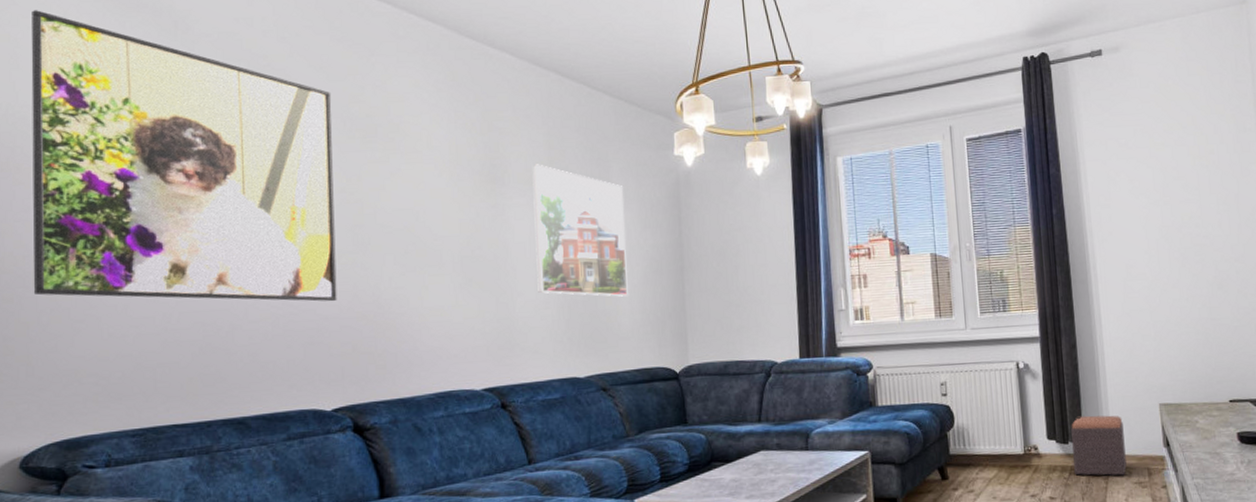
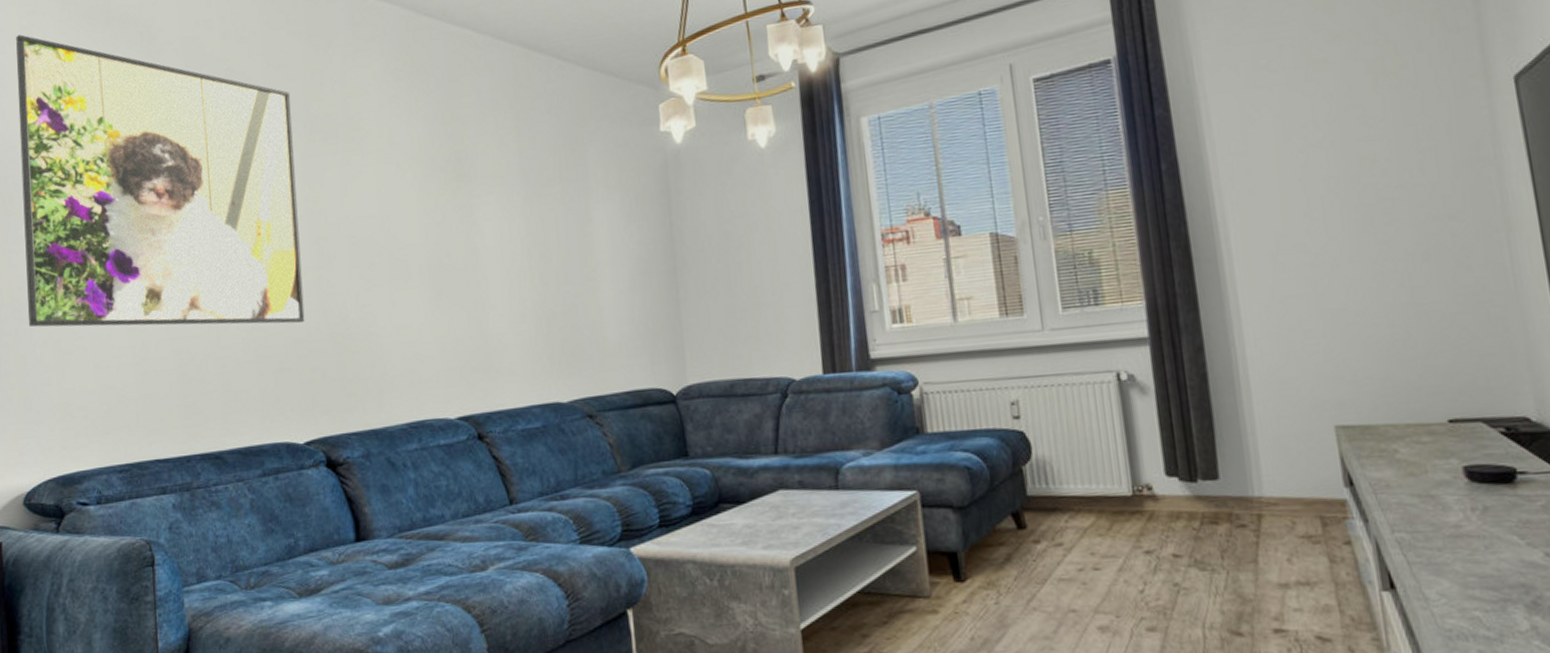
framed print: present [532,164,628,297] -> none [500,154,614,306]
footstool: present [1071,415,1127,476] -> none [1200,442,1288,527]

